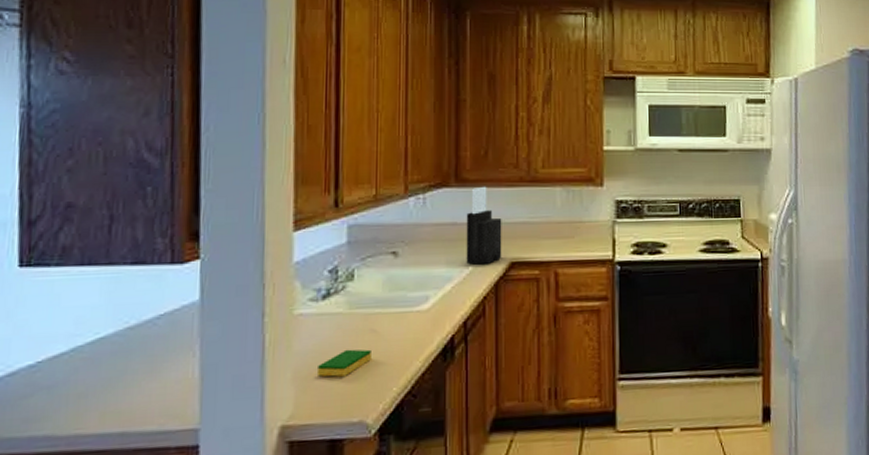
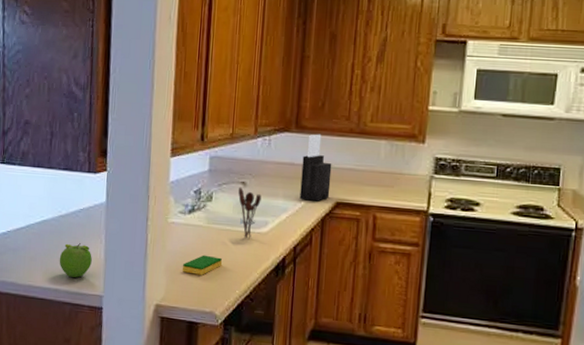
fruit: none [126,360,180,412] -> present [59,242,92,278]
utensil holder: none [389,258,419,320] -> present [238,186,262,238]

